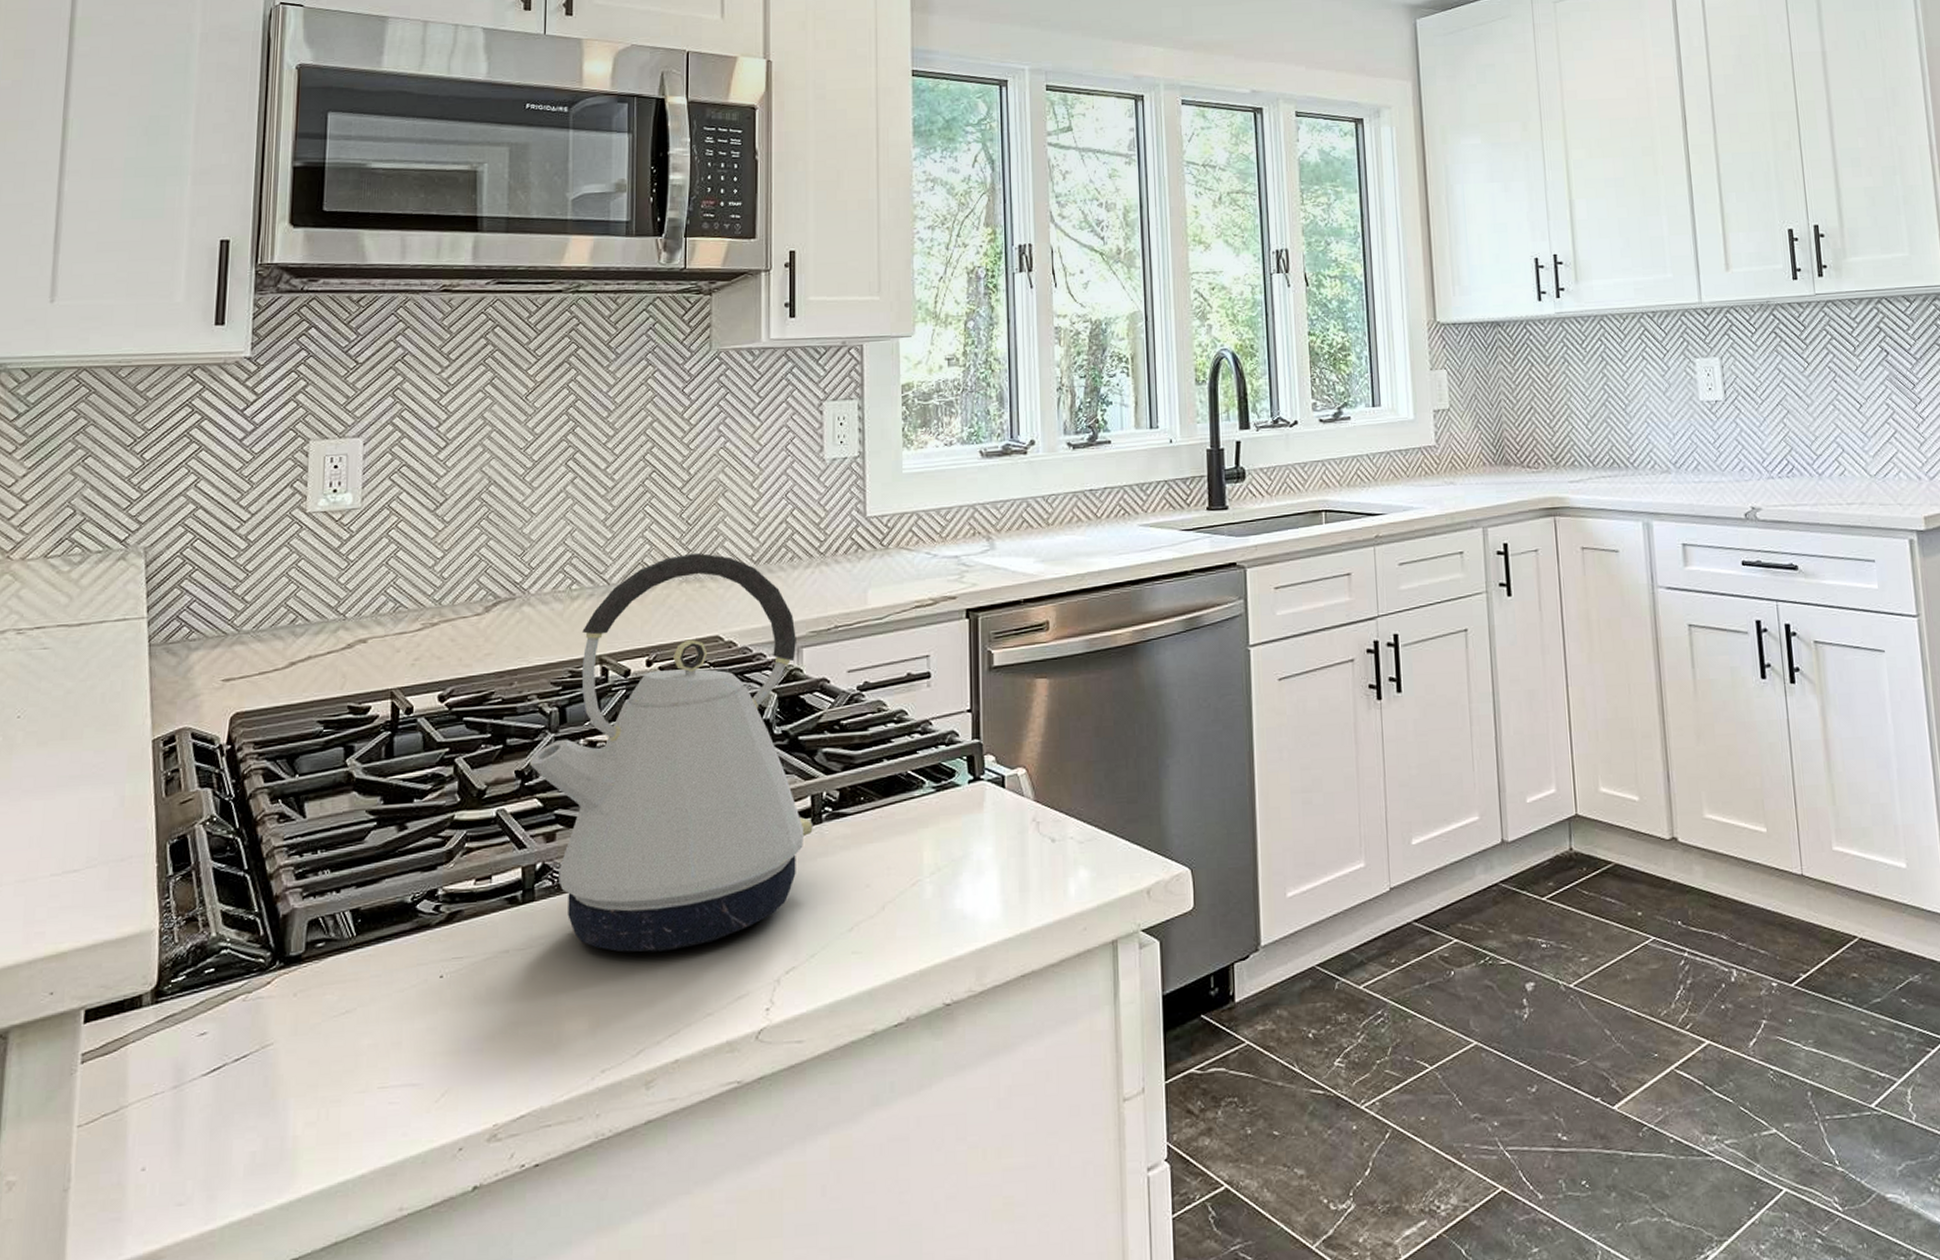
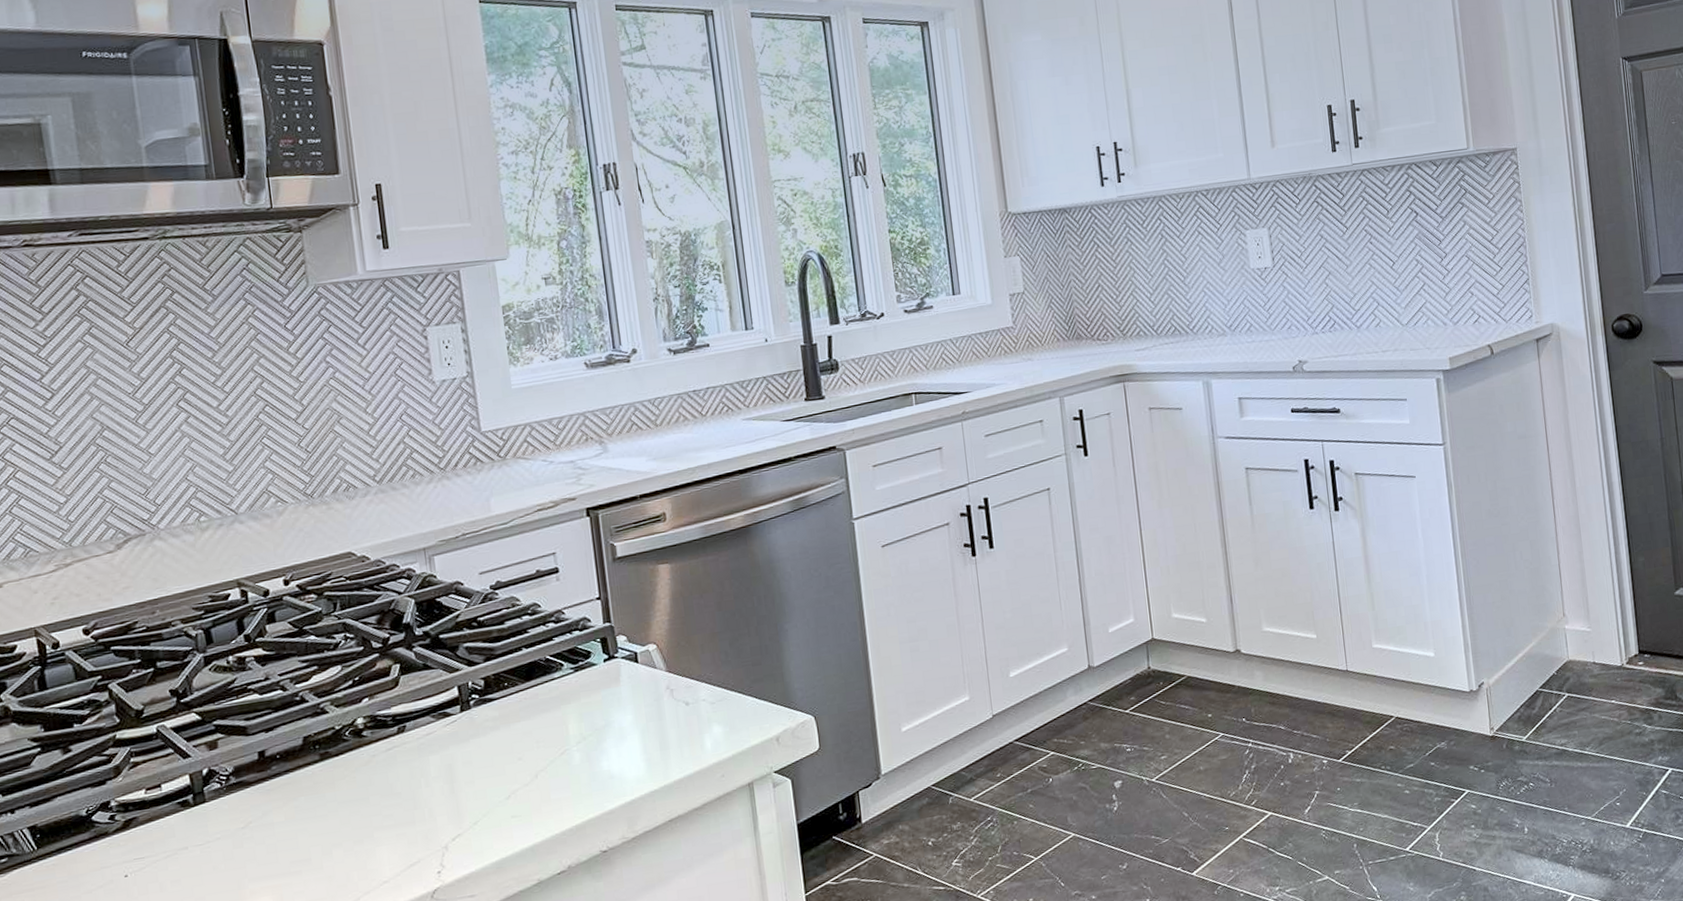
kettle: present [529,552,813,953] -> none [182,477,463,838]

